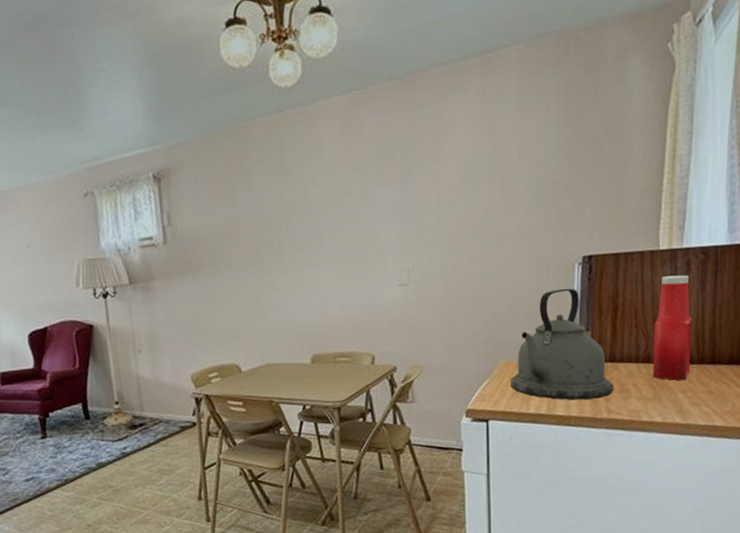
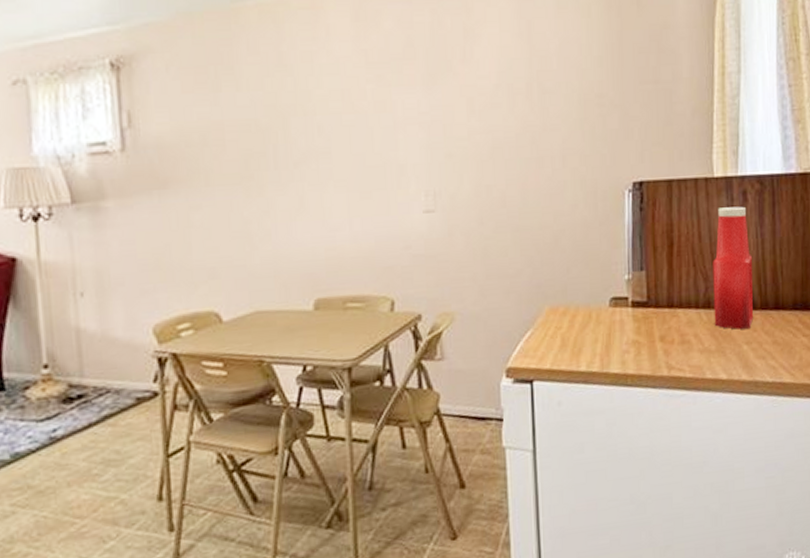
kettle: present [511,288,614,401] -> none [557,219,674,355]

